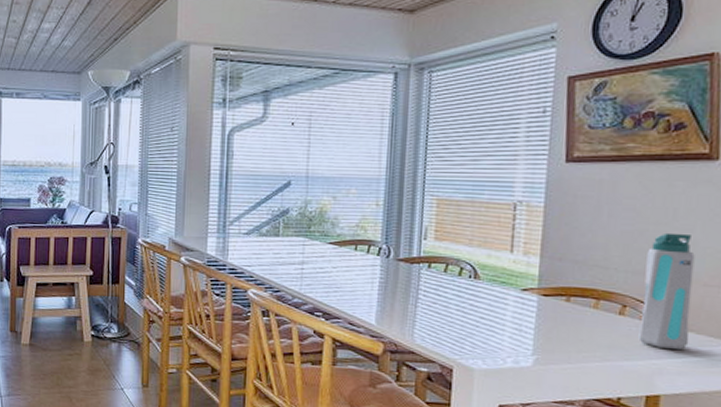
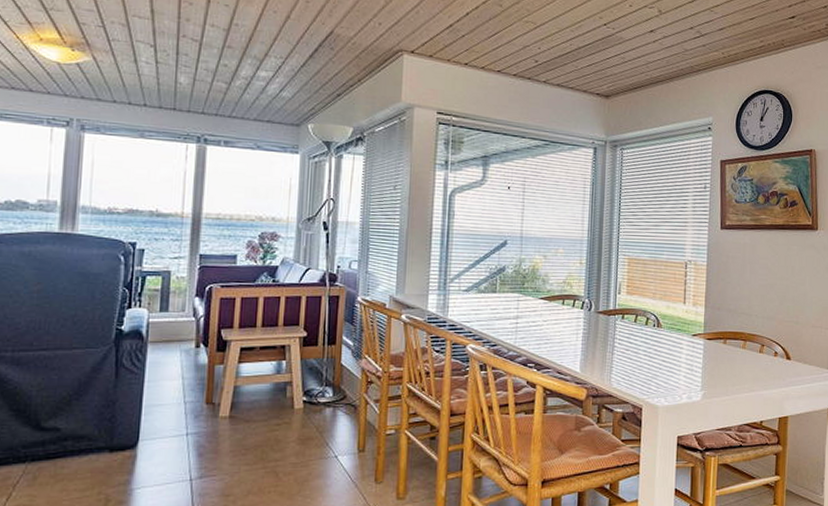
water bottle: present [638,232,695,351] -> none [773,286,806,379]

